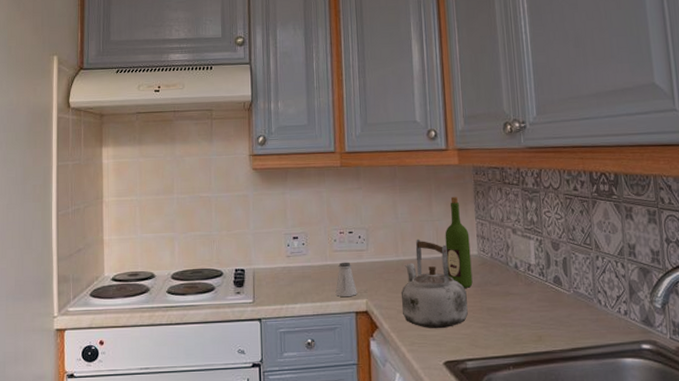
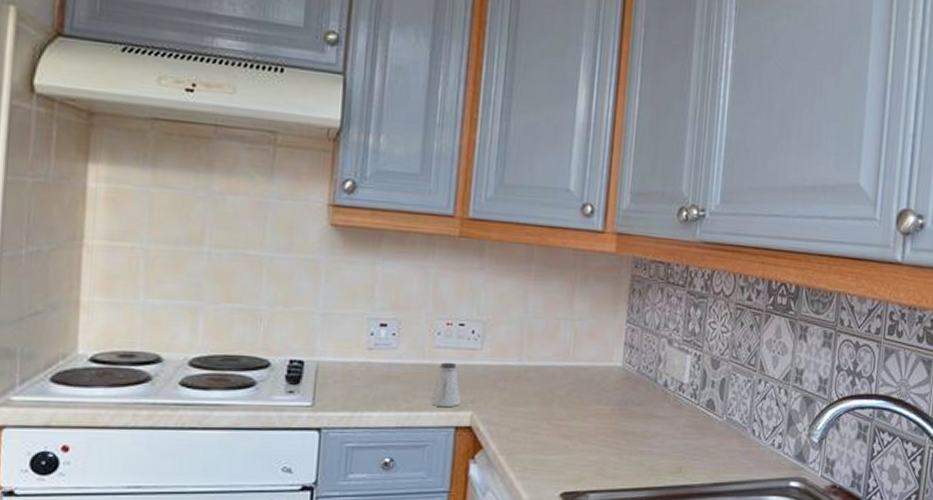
kettle: present [400,238,468,329] -> none [517,340,601,454]
wine bottle: present [445,197,473,288] -> none [581,293,616,406]

